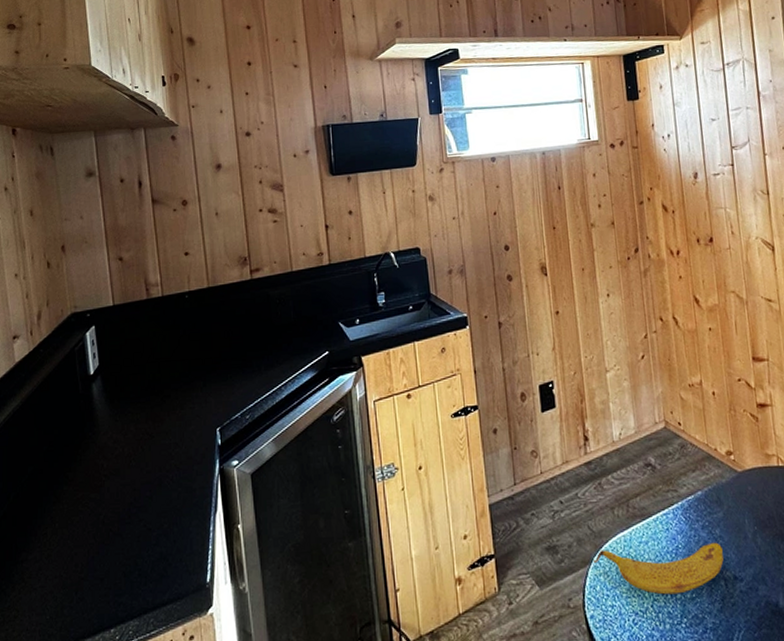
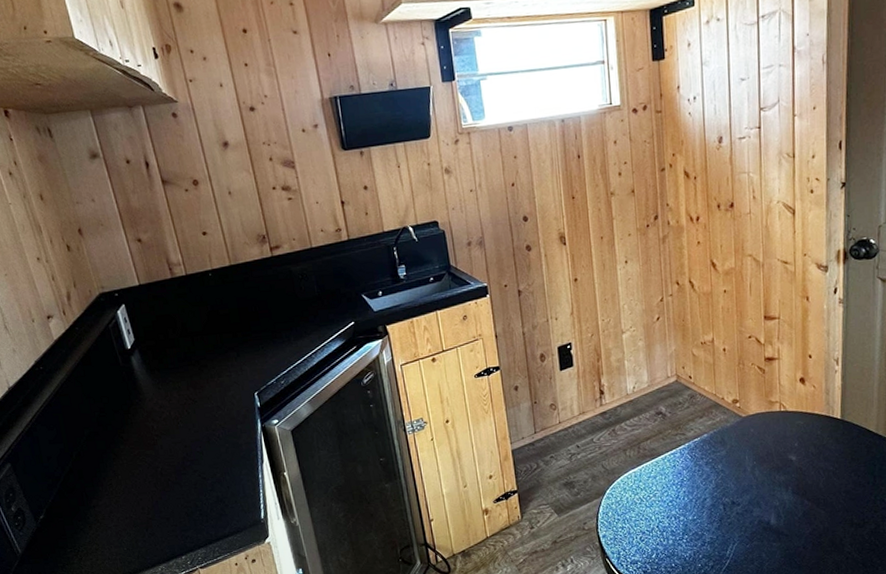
fruit: present [592,542,724,595] -> none [605,475,724,518]

